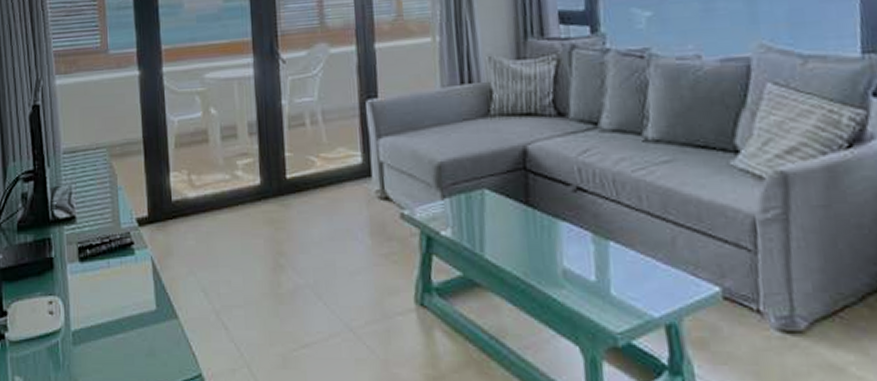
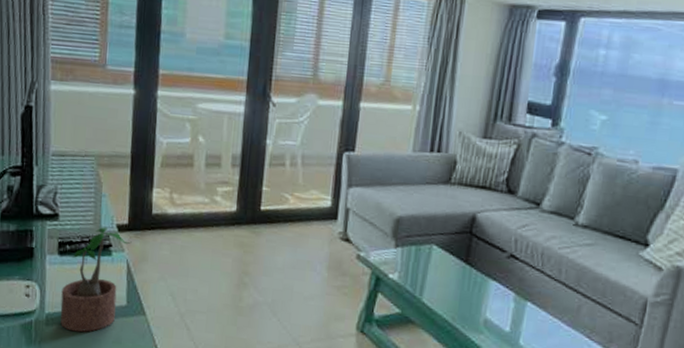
potted plant: none [86,224,154,349] -> present [60,227,132,332]

